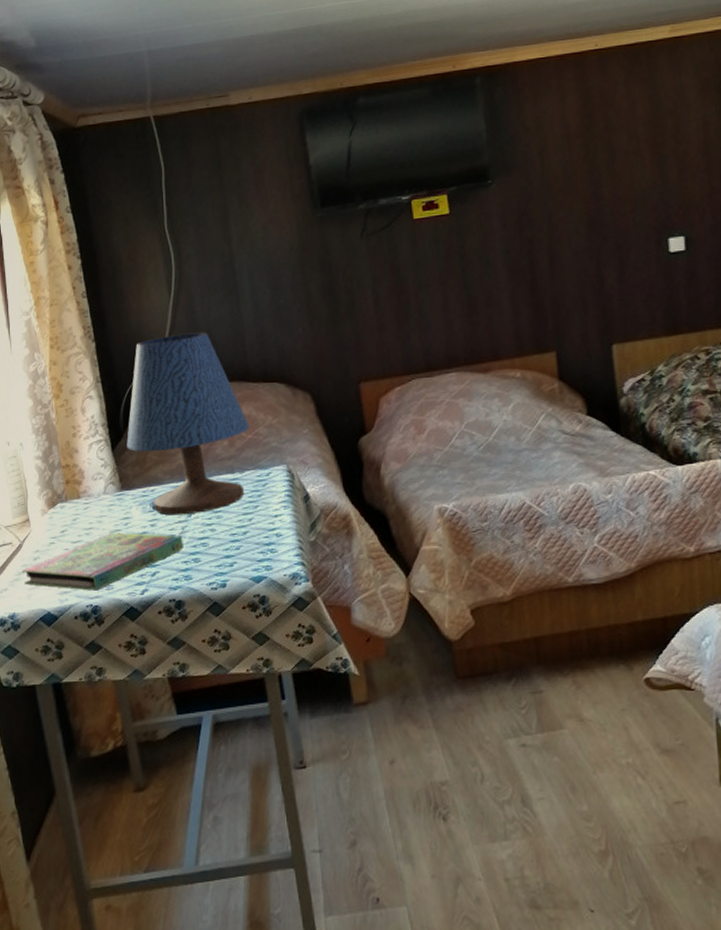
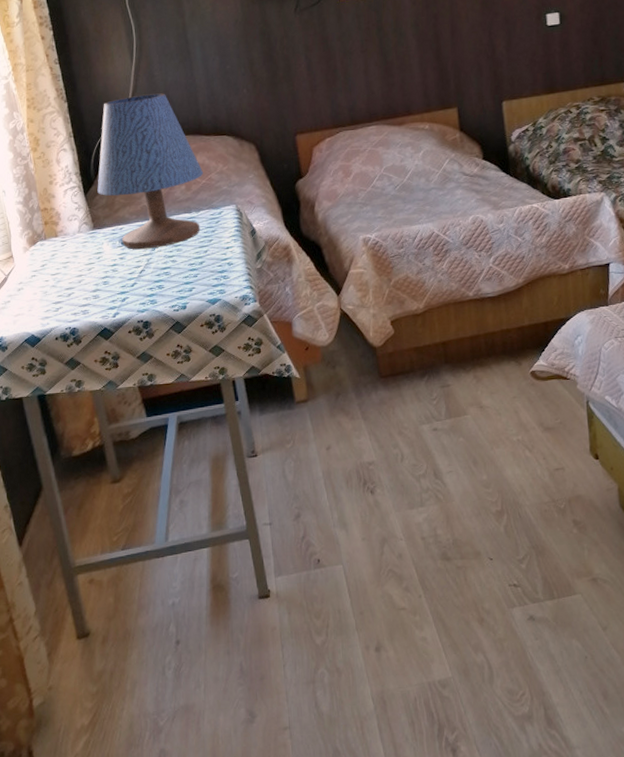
book: present [21,532,183,591] -> none [7,265,149,316]

